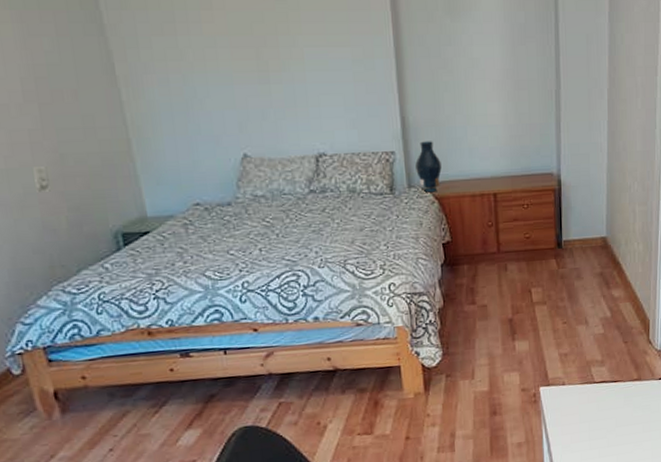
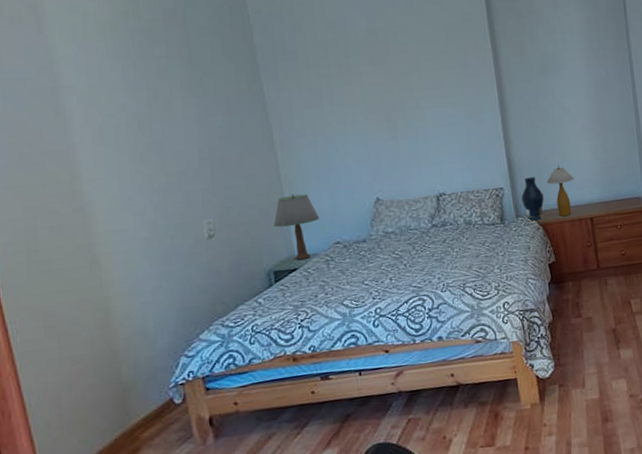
table lamp: none [119,142,176,223] -> present [273,194,320,261]
table lamp: none [446,129,479,191] -> present [546,165,575,217]

